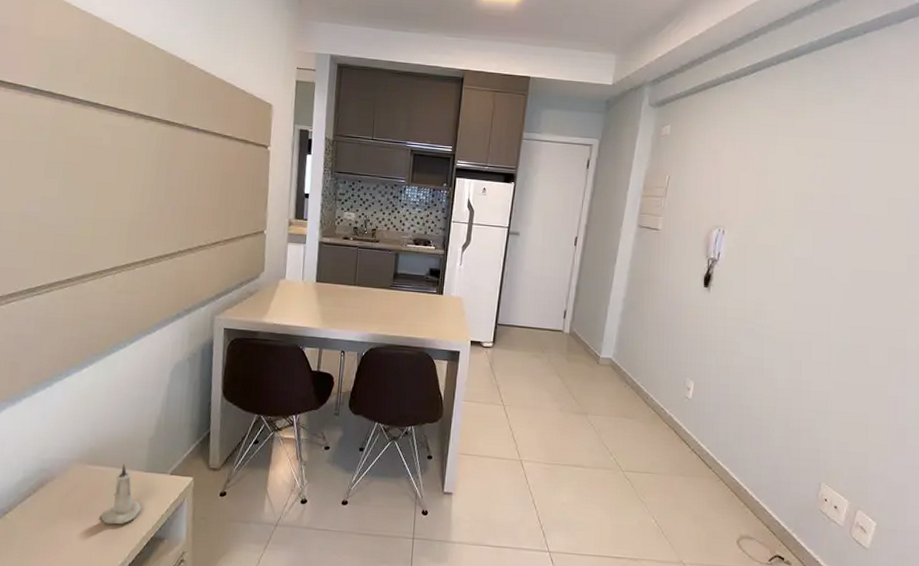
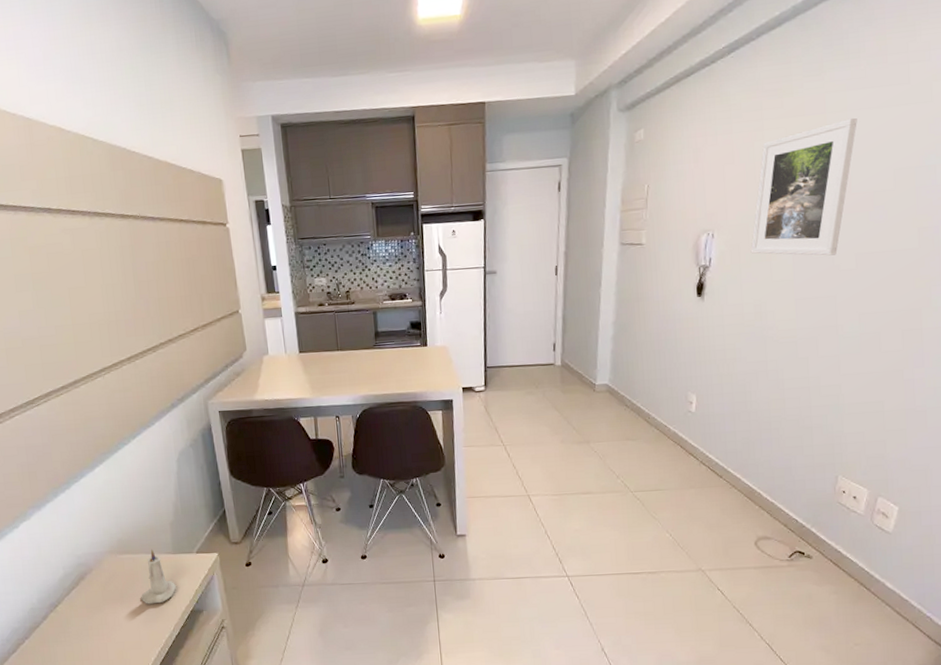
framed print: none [756,147,859,268] -> present [750,117,857,256]

